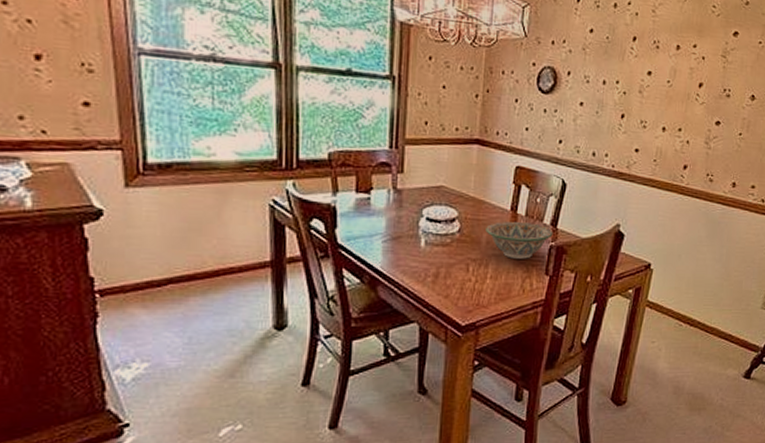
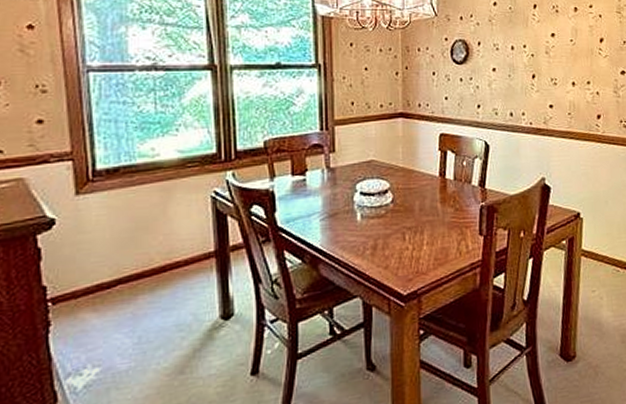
decorative bowl: present [486,221,553,259] -> none [417,186,482,223]

